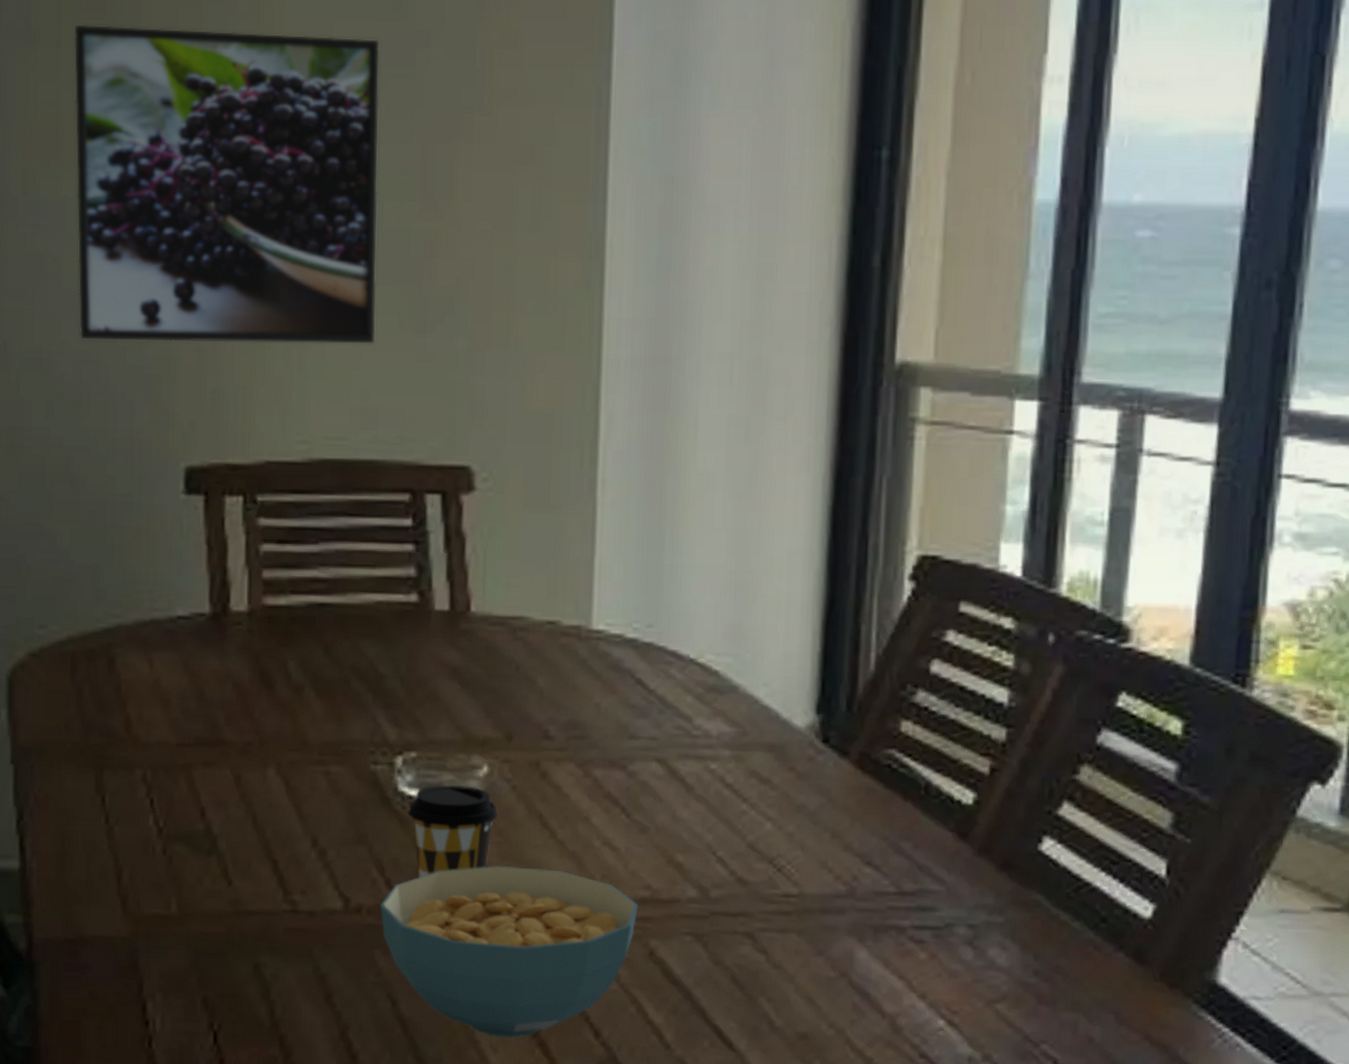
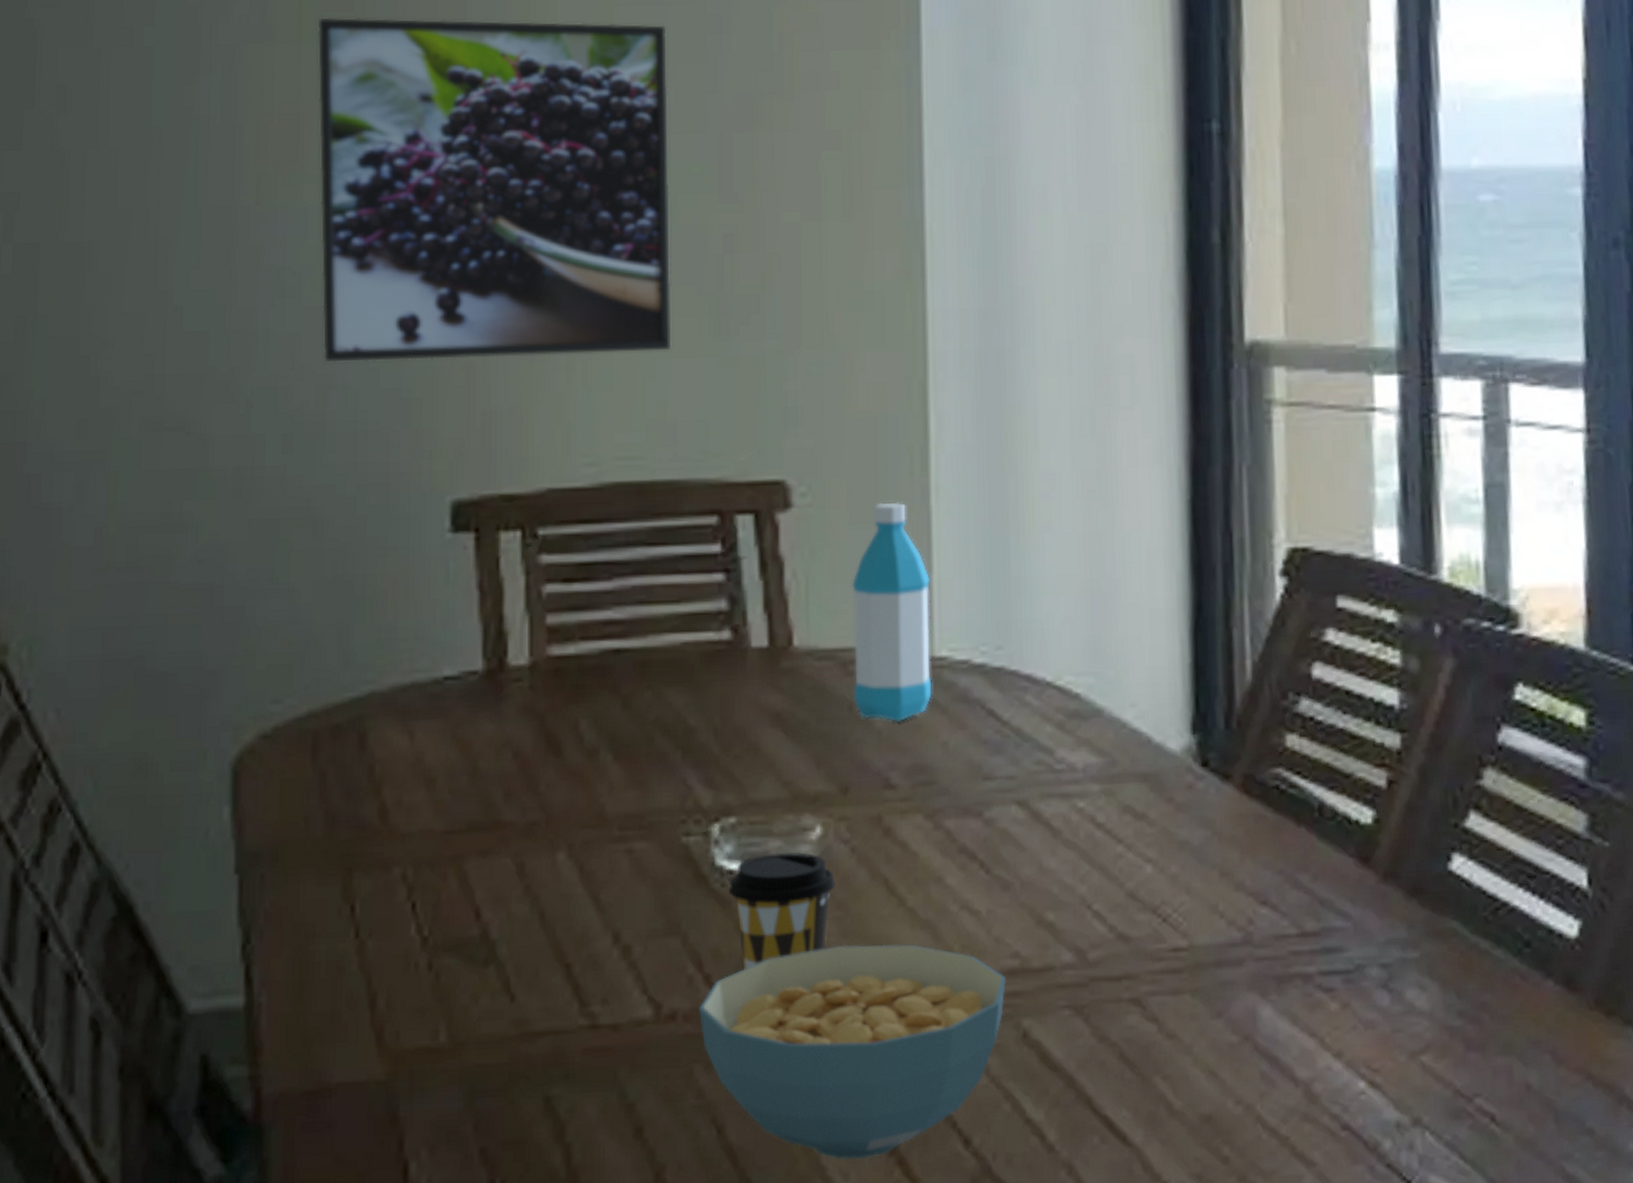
water bottle: none [521,491,594,684] -> present [851,502,932,723]

